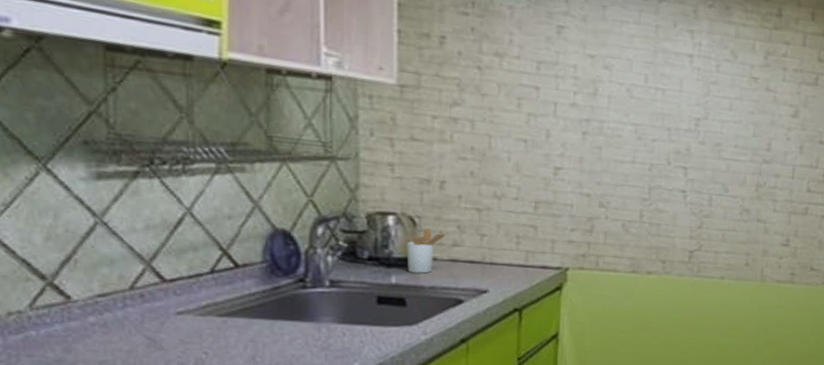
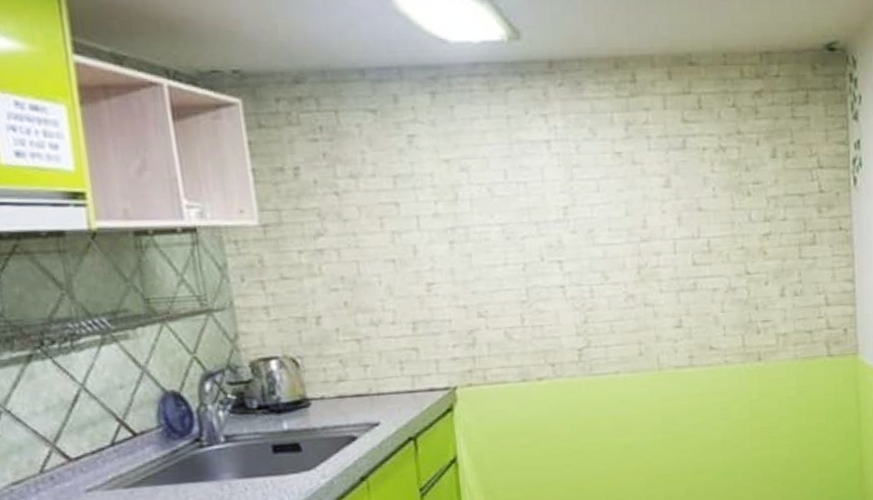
utensil holder: present [406,228,449,274] -> none [292,367,332,416]

